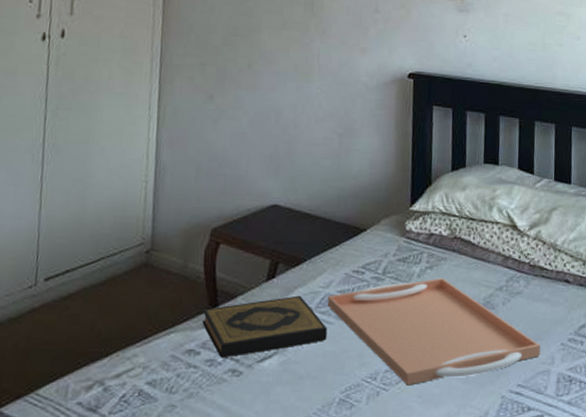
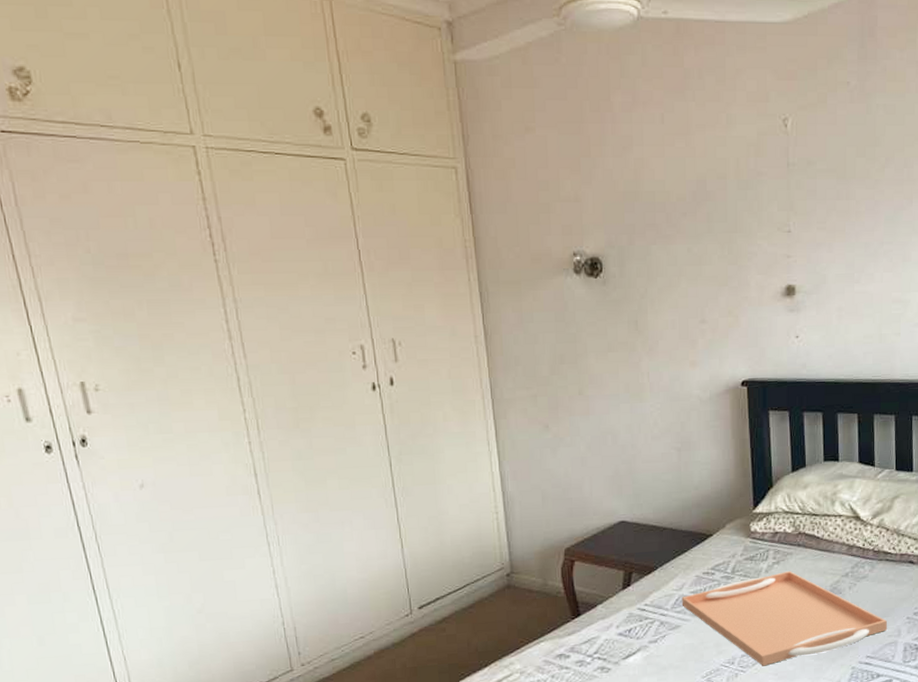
hardback book: present [202,295,328,358] -> none [566,599,684,659]

